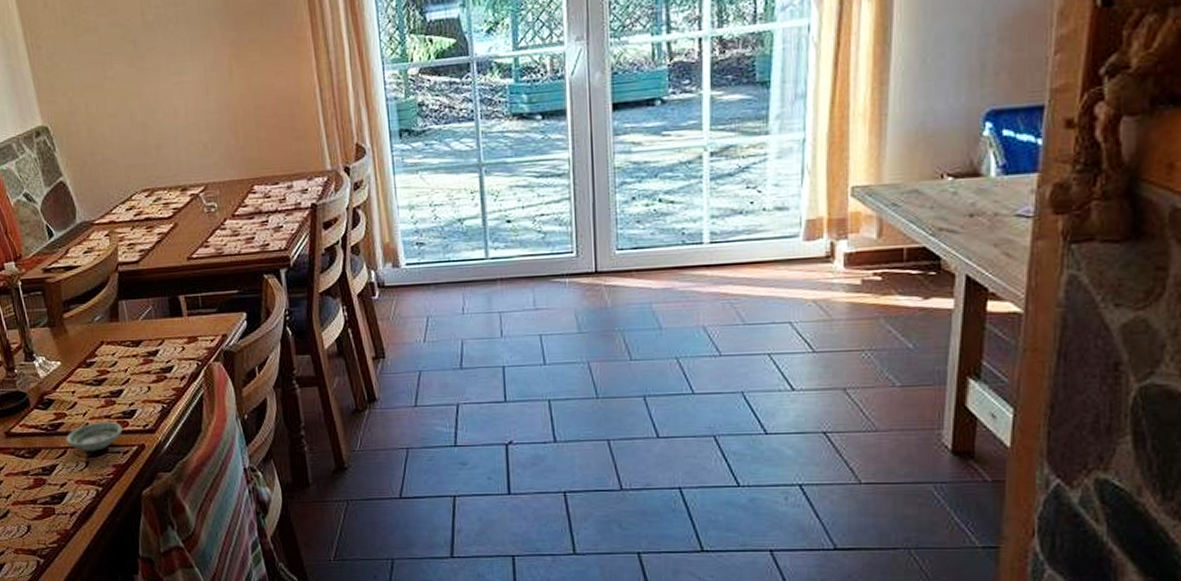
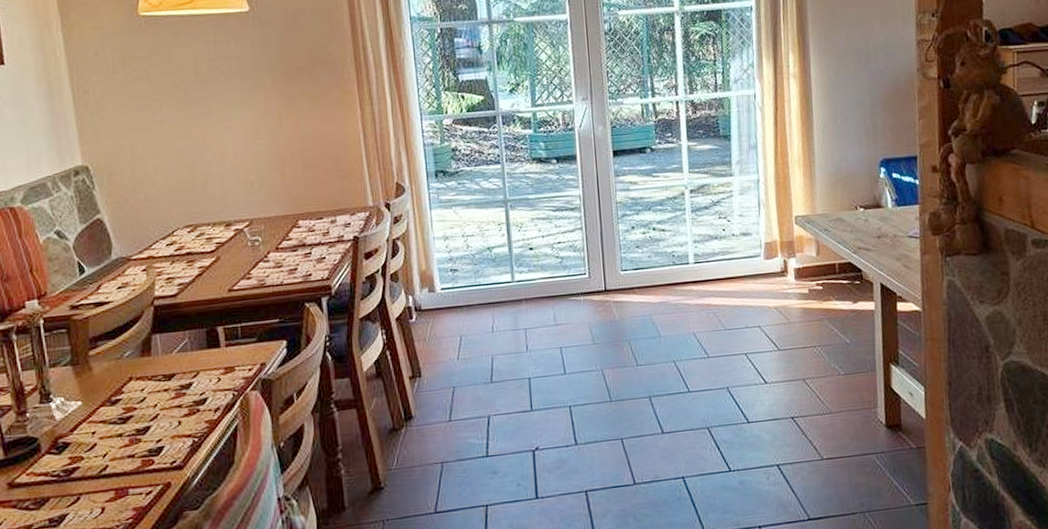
saucer: present [66,421,123,451] -> none [81,461,147,496]

